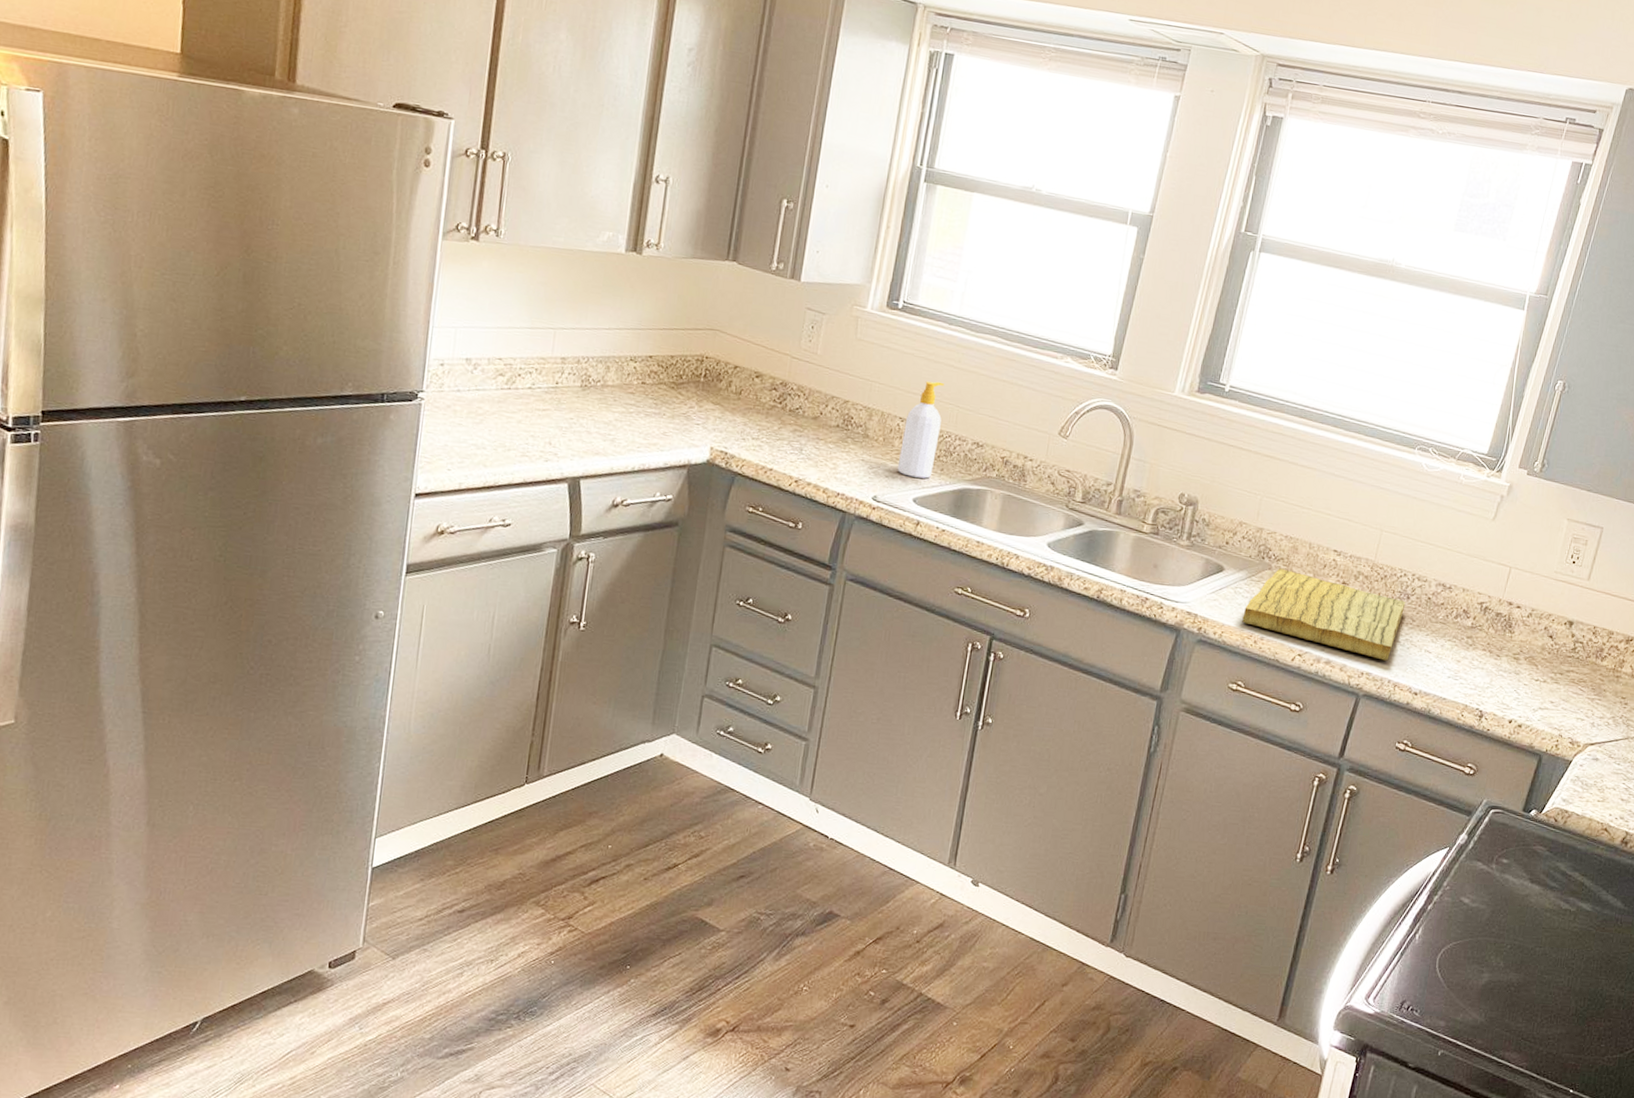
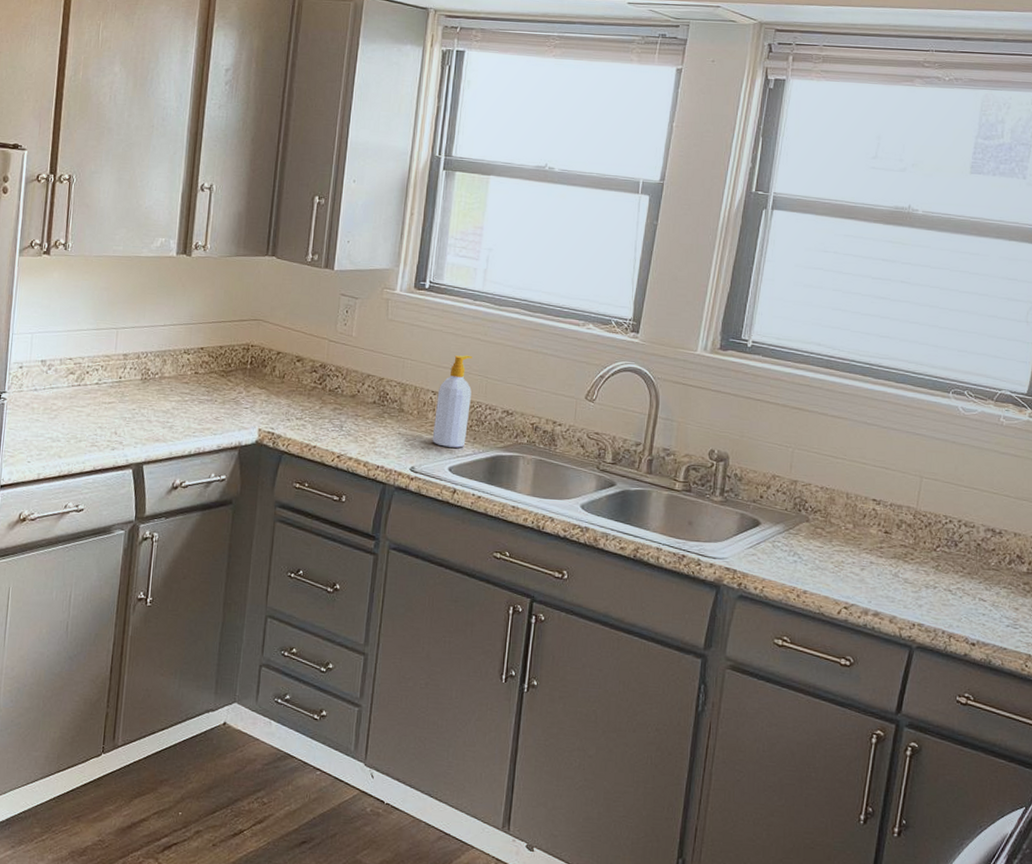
cutting board: present [1242,568,1406,661] -> none [783,520,954,611]

